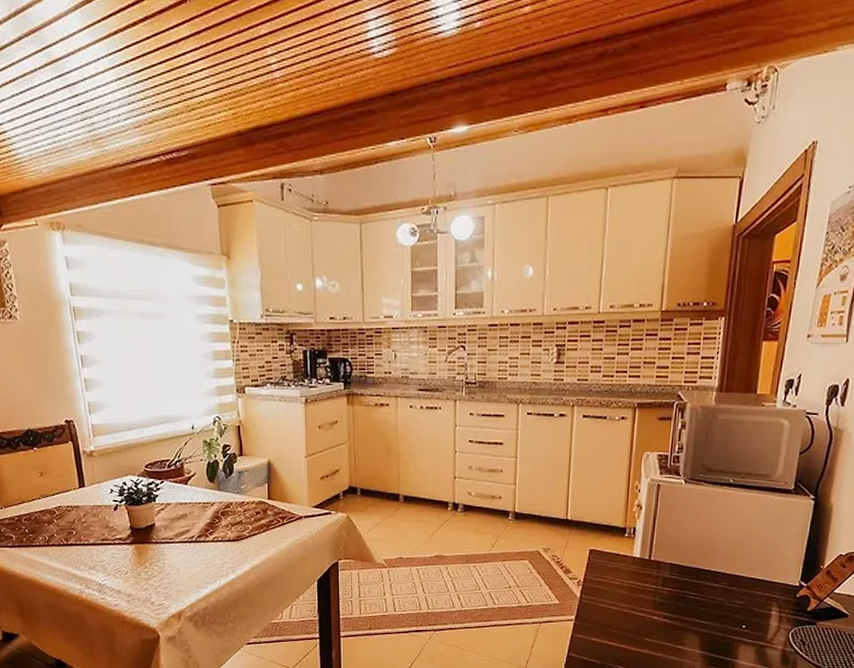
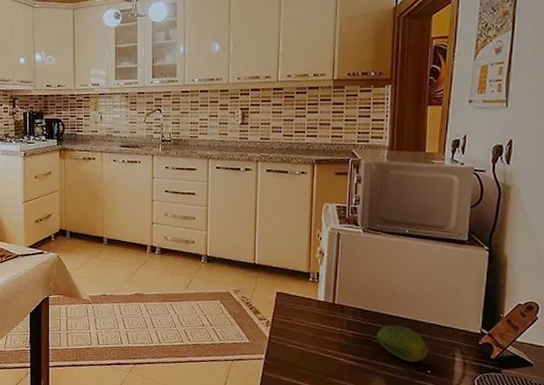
fruit: none [692,580,746,618] -> present [376,325,430,363]

